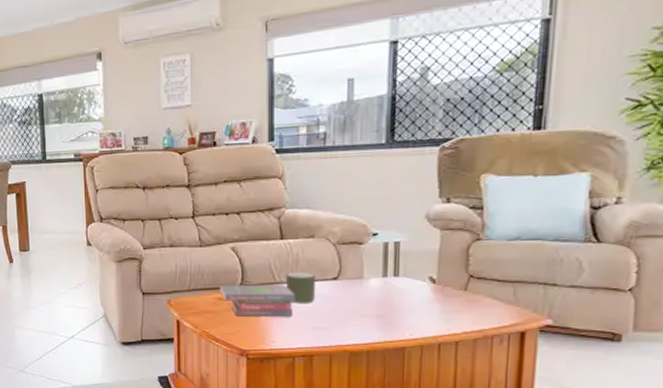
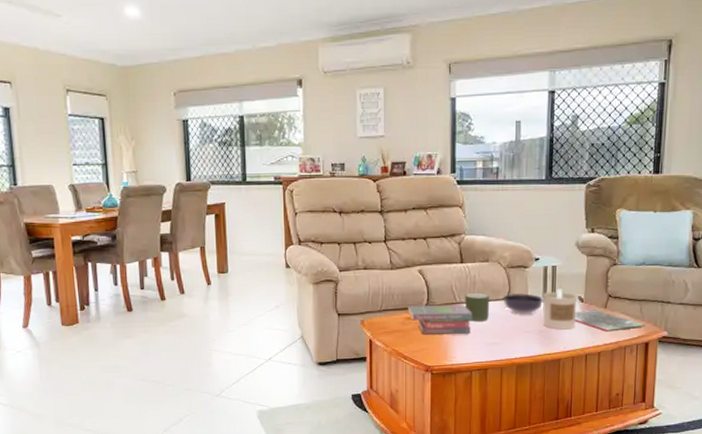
bowl: none [332,272,383,296] -> present [503,292,543,314]
candle: none [382,268,428,314] -> present [542,289,577,330]
magazine: none [423,292,521,318] -> present [574,309,645,332]

